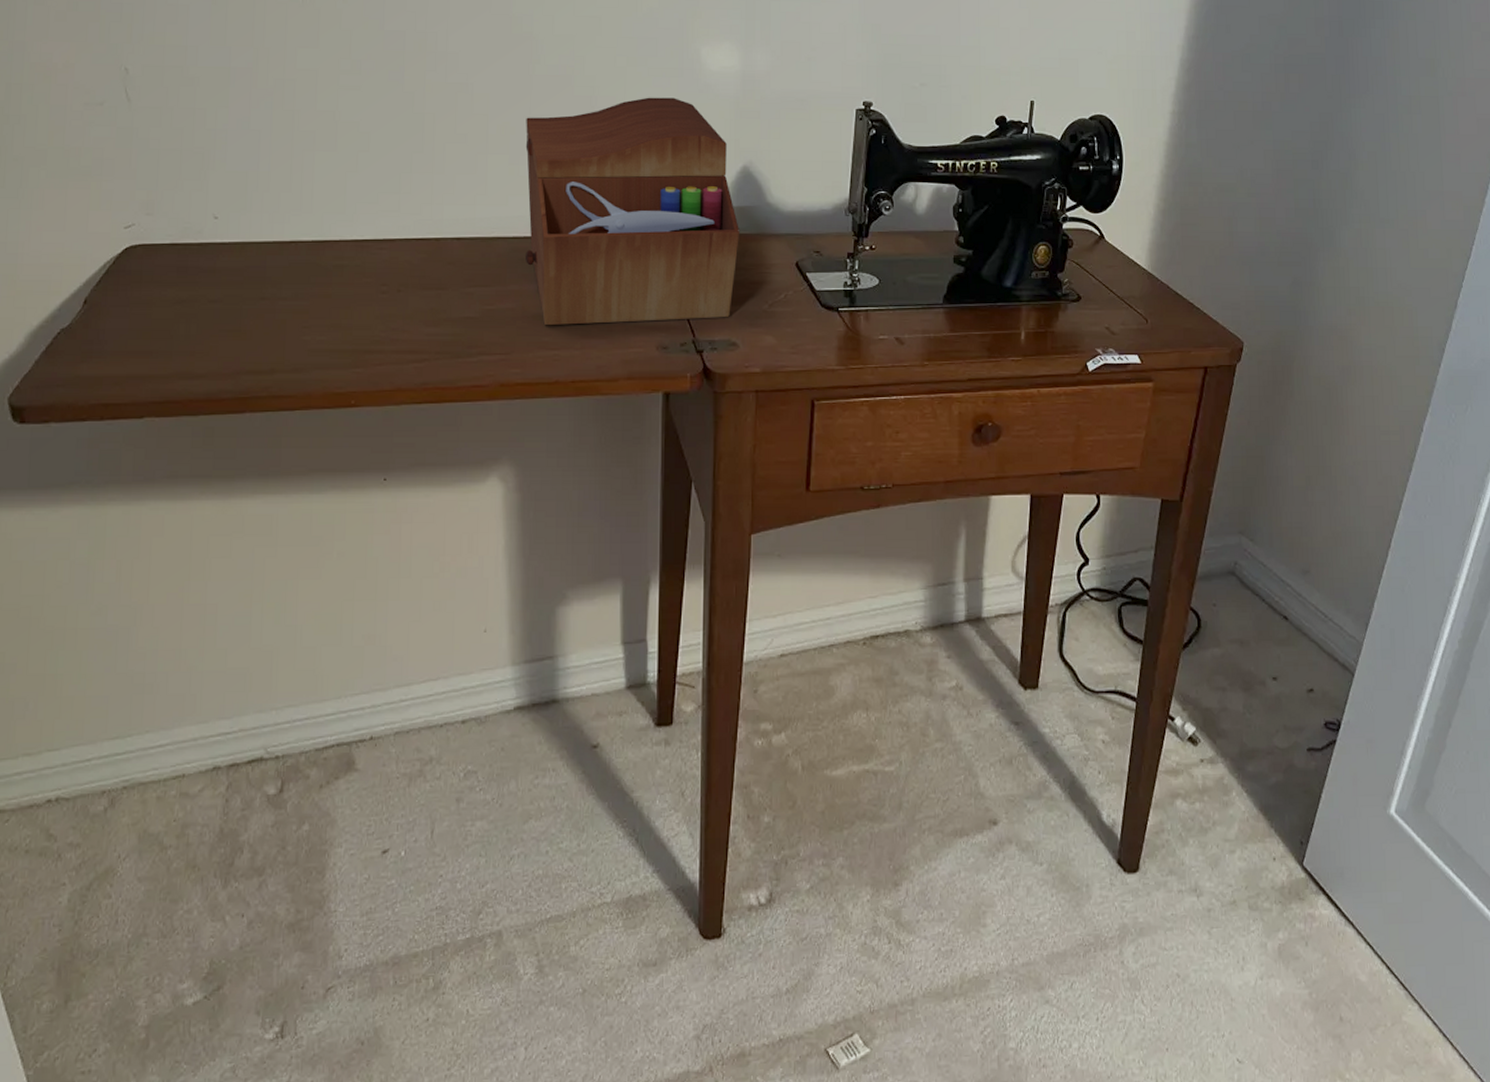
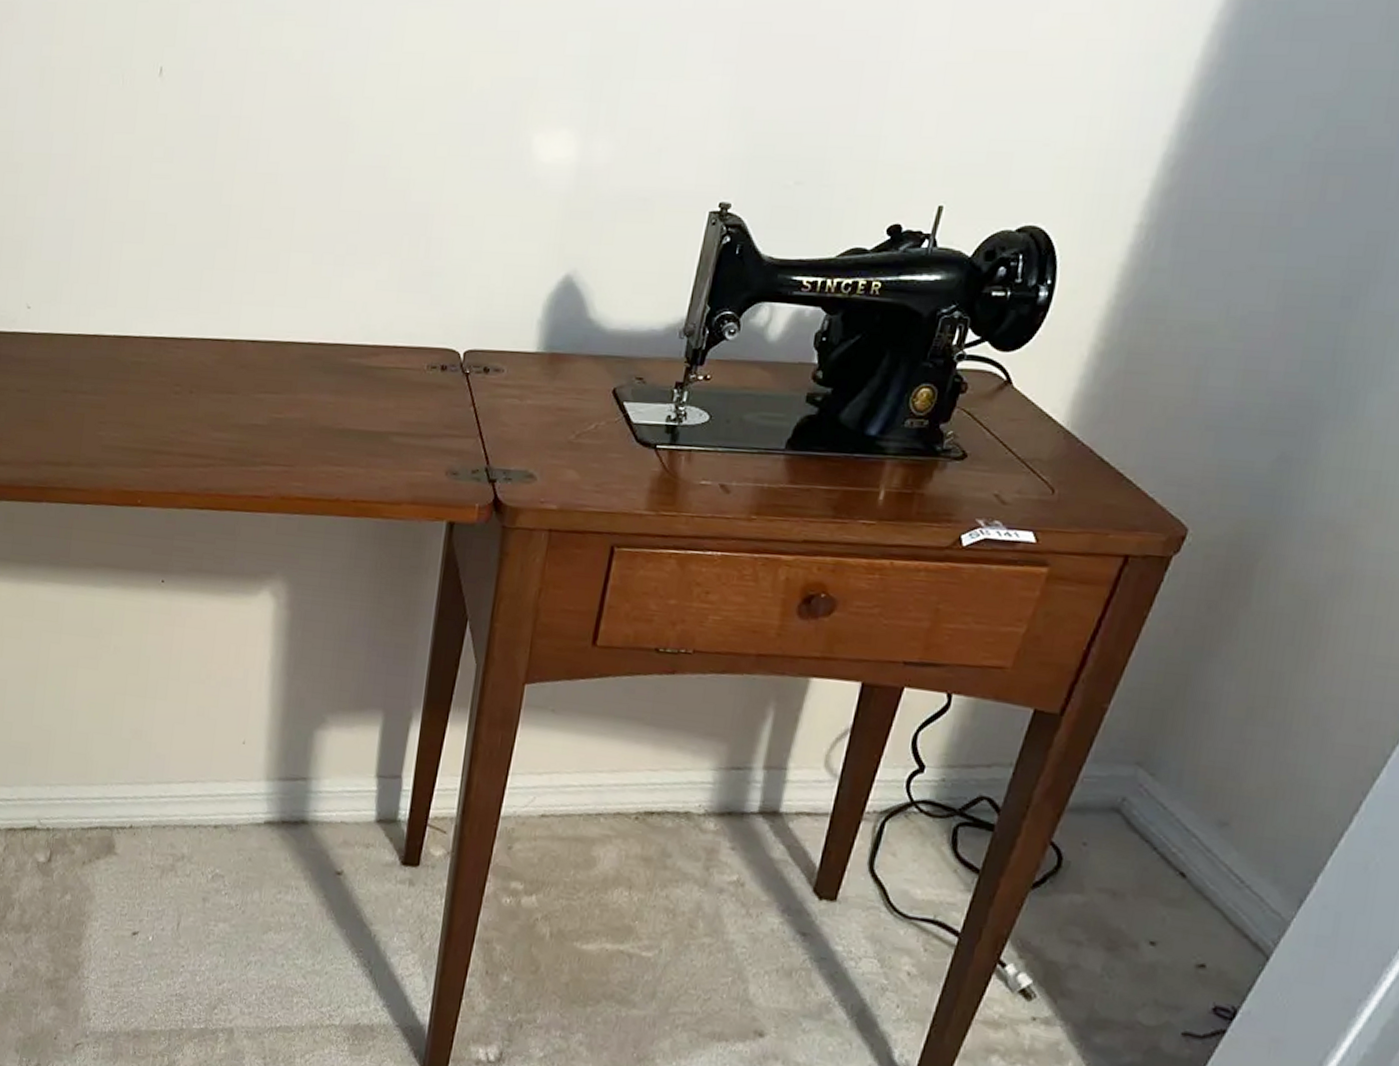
sewing box: present [525,97,739,326] -> none [318,192,553,446]

